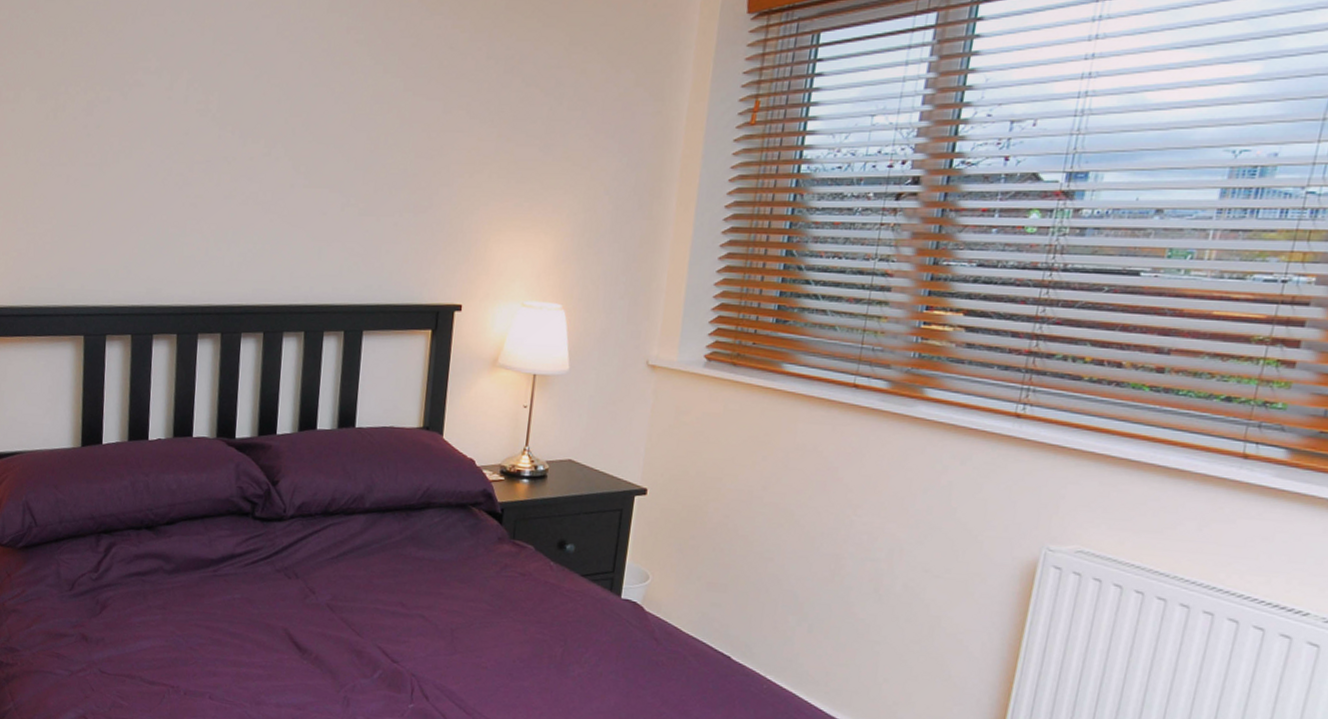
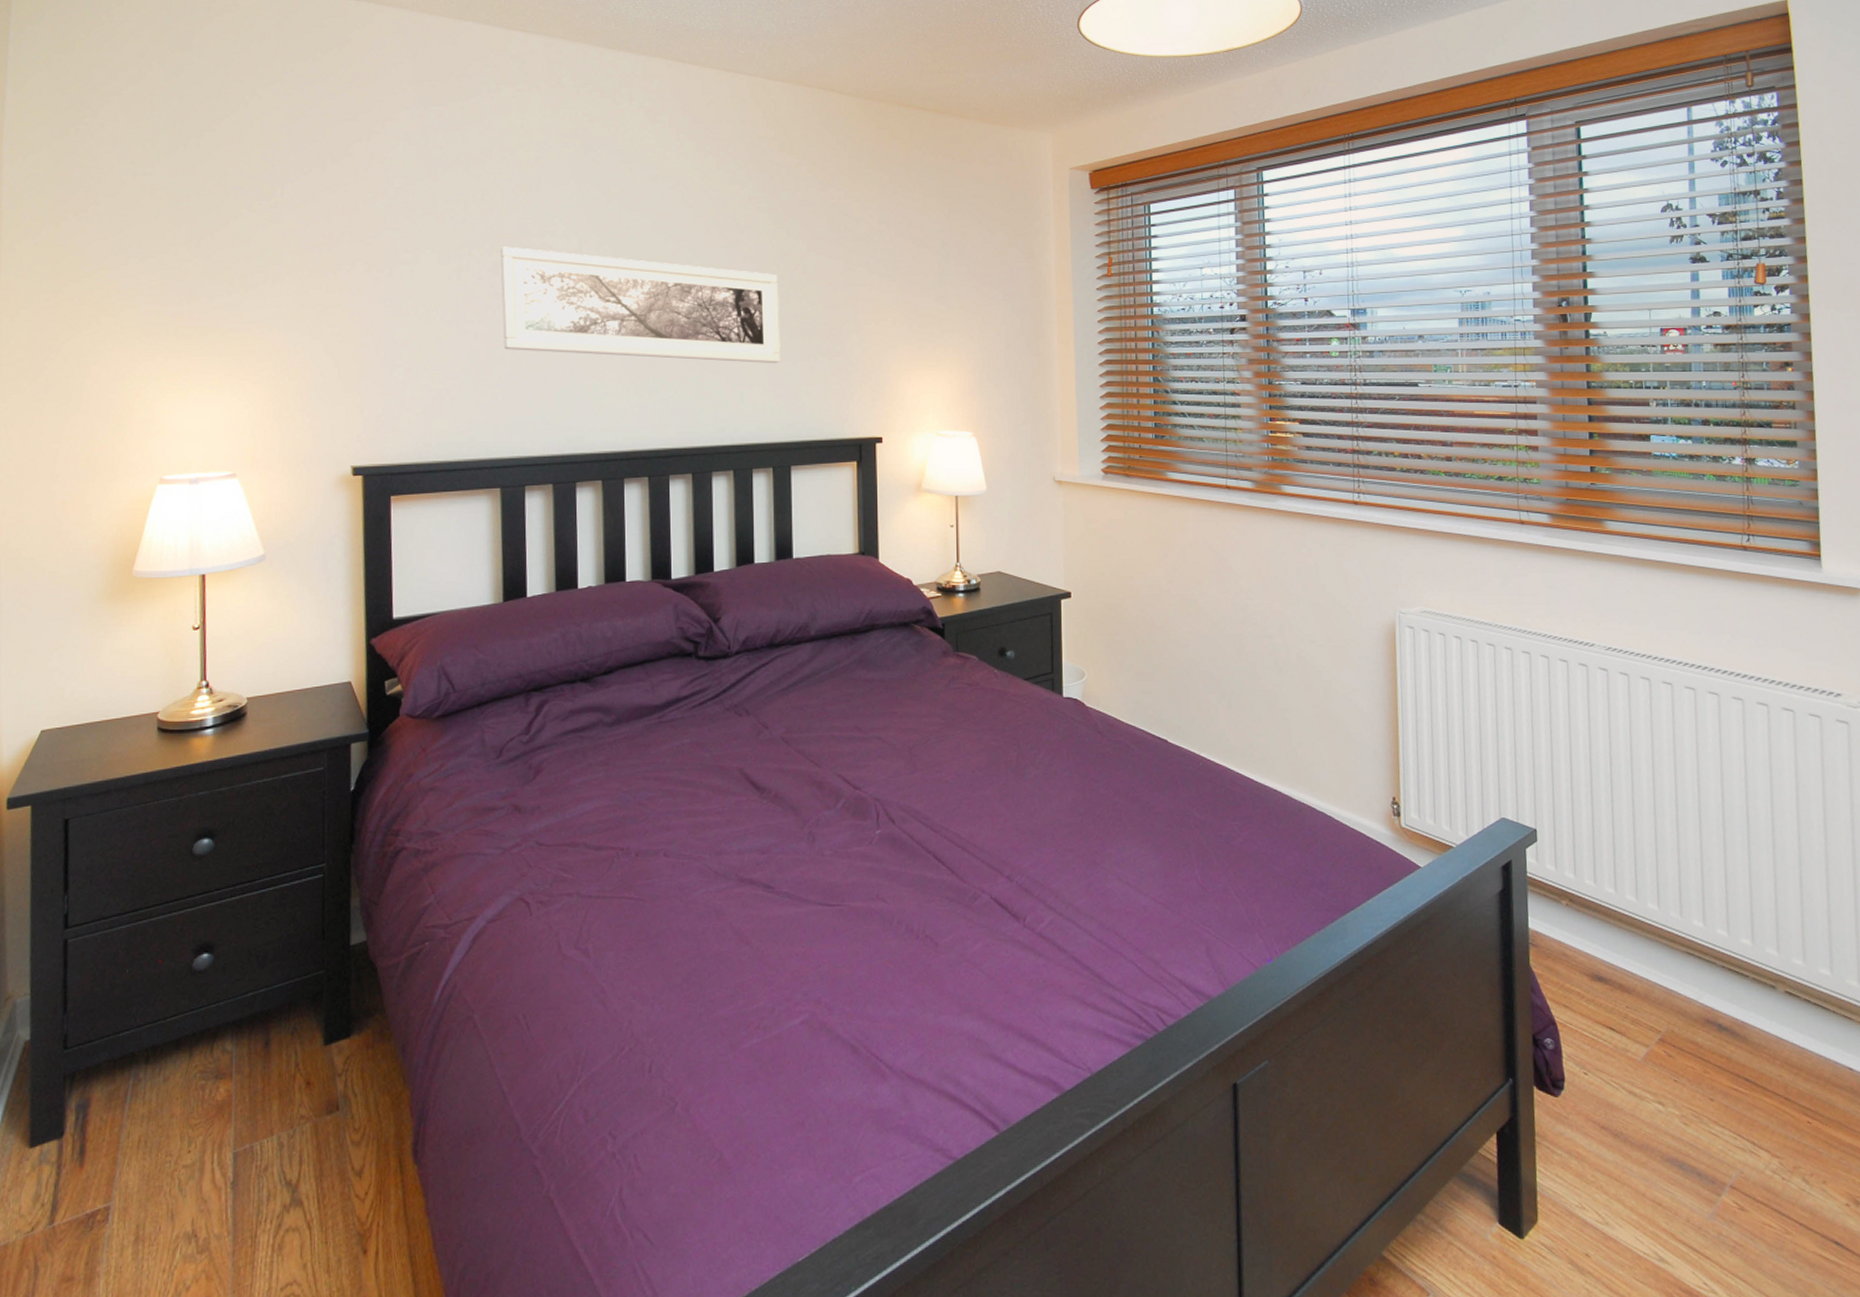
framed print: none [93,84,370,219] -> present [500,246,780,364]

